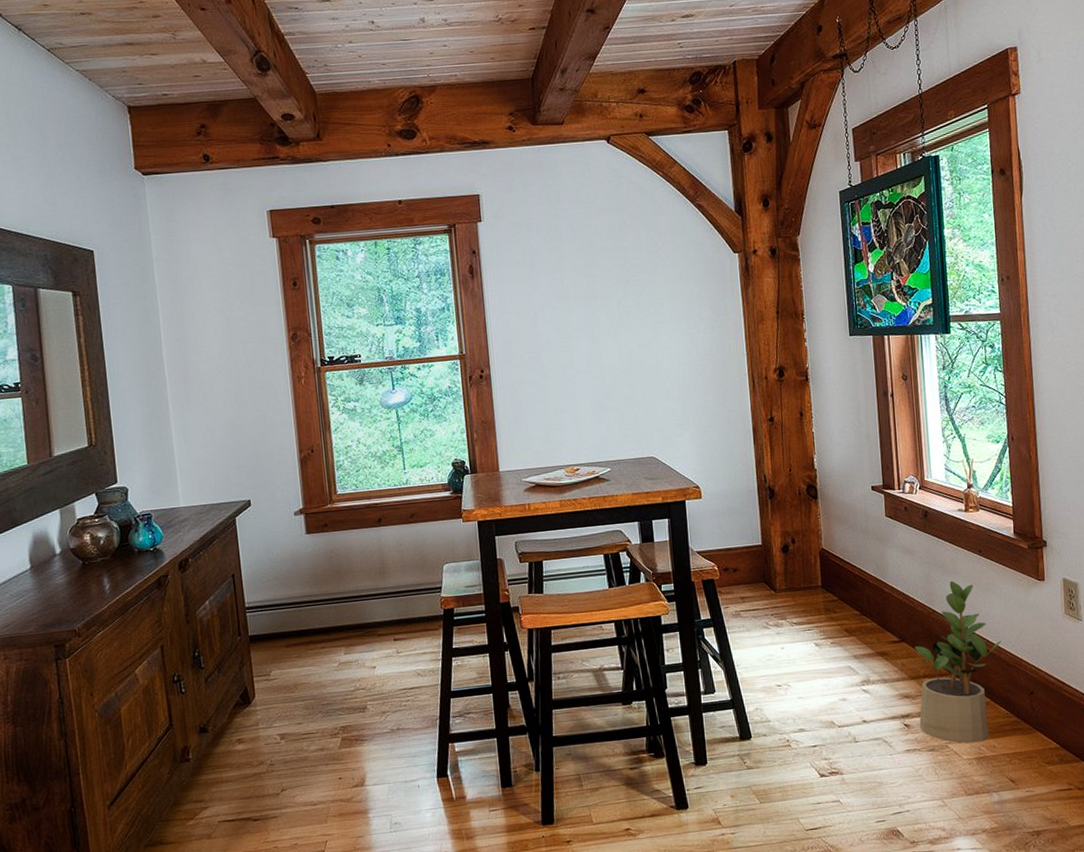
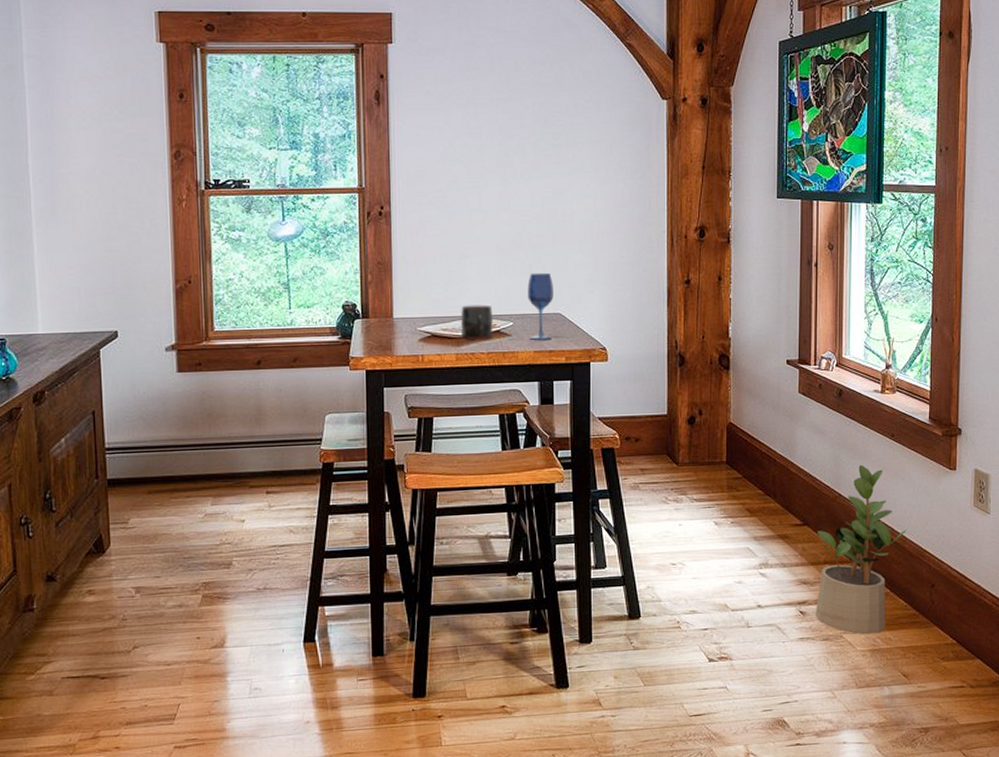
mug: none [561,453,593,488] -> present [461,305,493,341]
wineglass: none [621,420,649,483] -> present [527,272,554,340]

